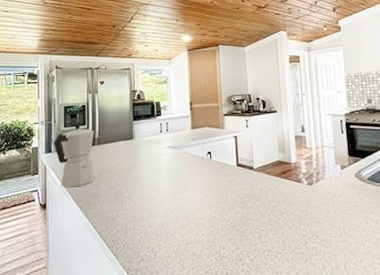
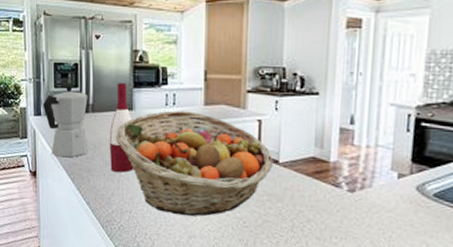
wine bottle: none [113,118,136,194] -> present [109,83,134,173]
fruit basket: none [119,135,249,226] -> present [115,110,273,217]

